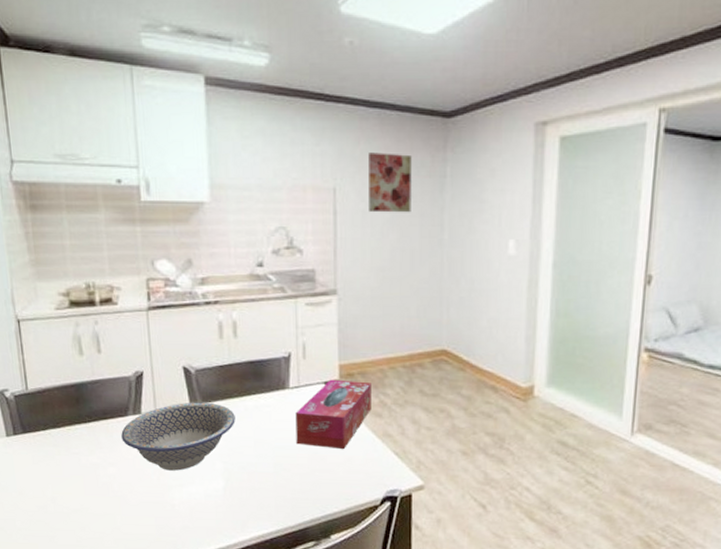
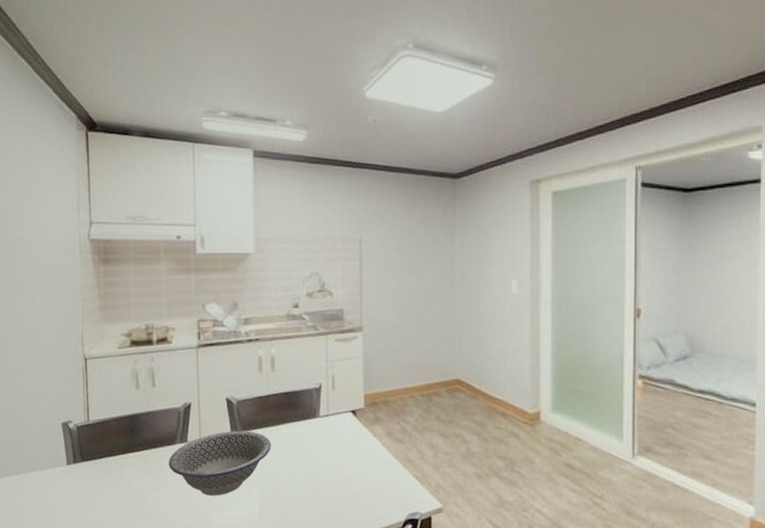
tissue box: present [295,379,371,449] -> none [325,408,394,473]
wall art: present [369,153,412,213] -> none [389,208,426,259]

